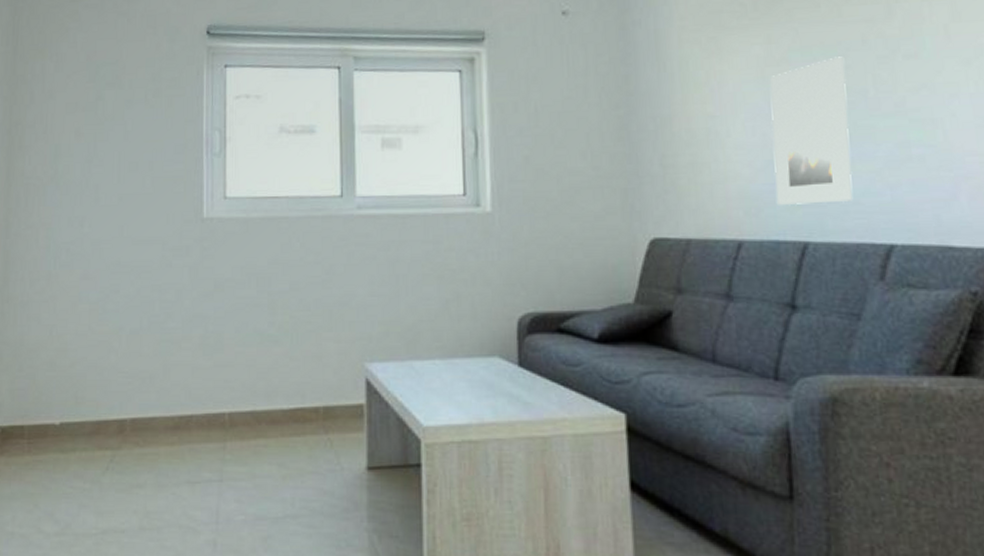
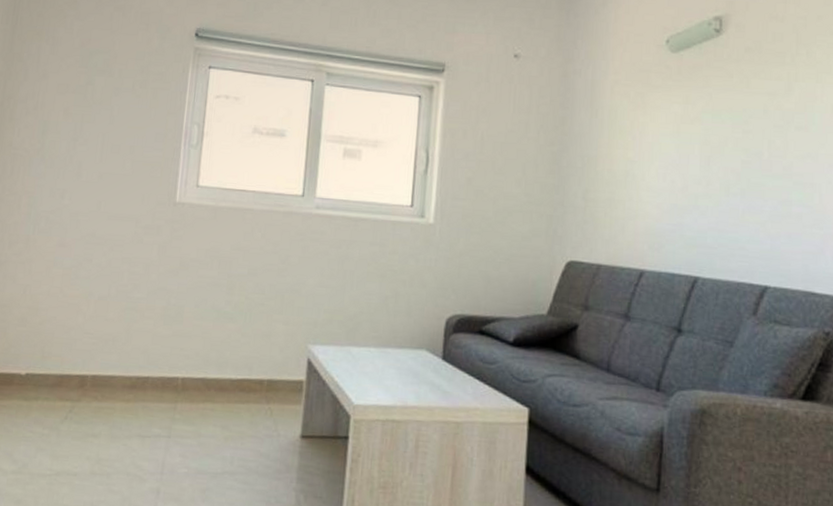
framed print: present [770,56,854,205] -> none [676,122,747,246]

